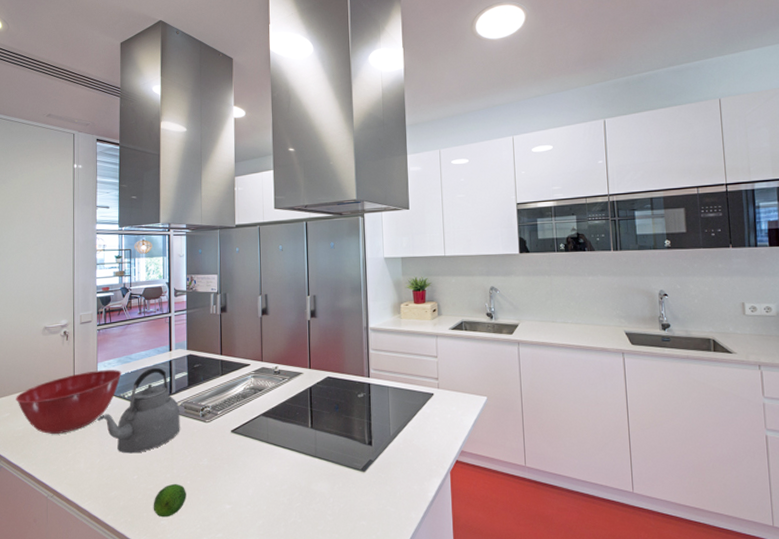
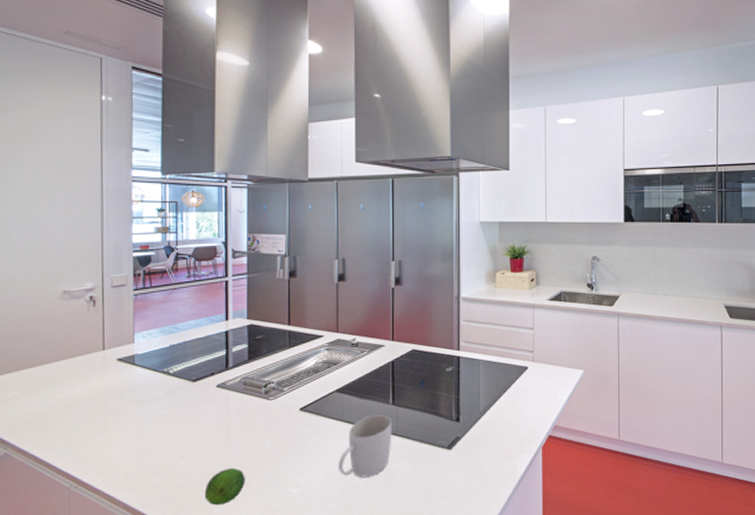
mixing bowl: present [16,370,122,435] -> none [26,341,166,417]
kettle: present [97,367,180,454] -> none [134,339,239,436]
mug: none [265,437,312,496] -> present [339,415,392,478]

